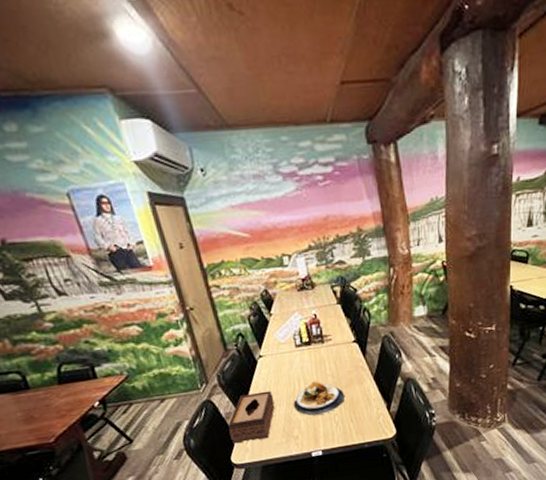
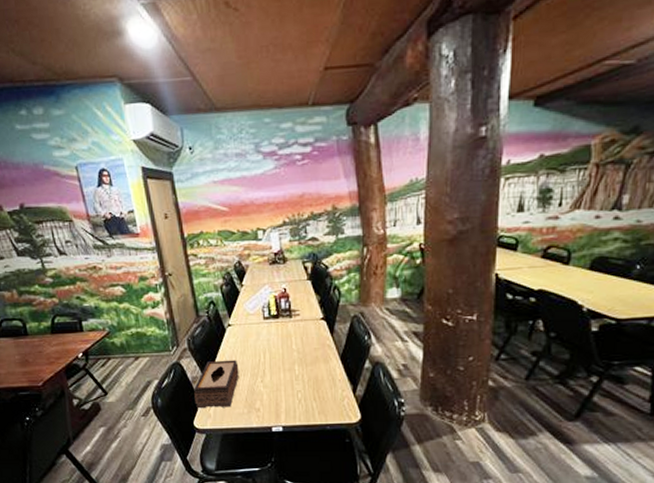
plate: present [293,381,345,416] -> none [257,355,310,389]

